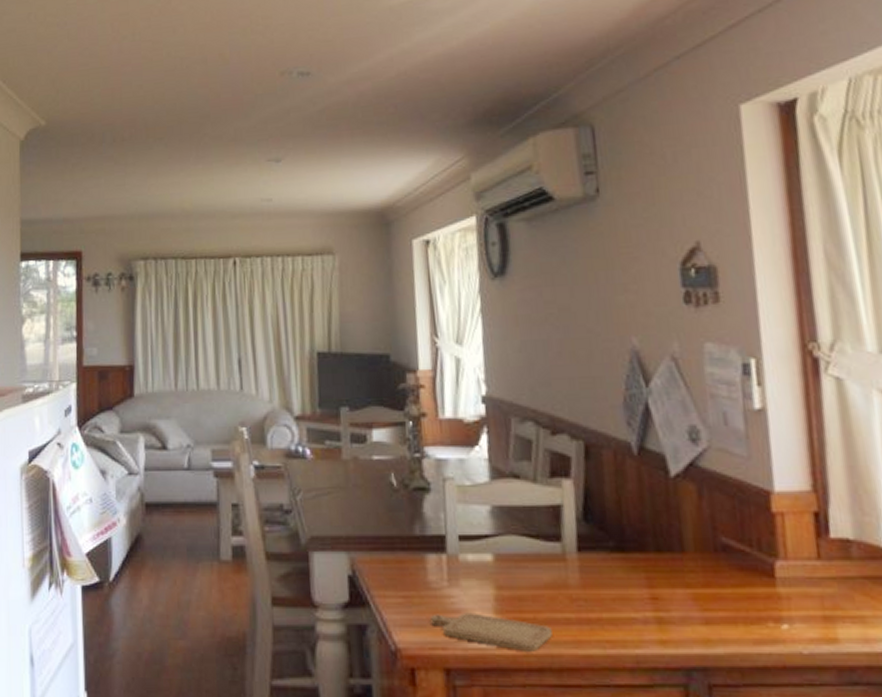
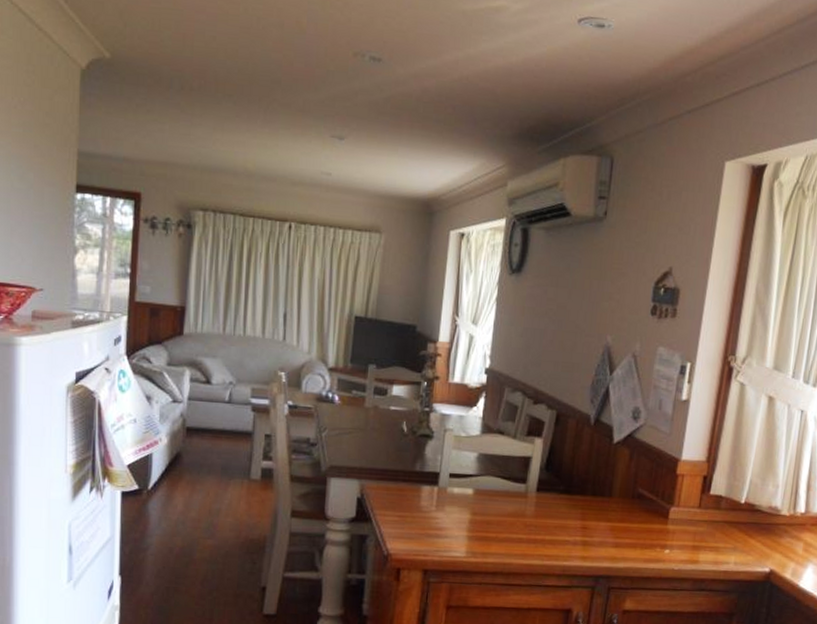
chopping board: present [429,612,552,652] -> none [417,530,508,560]

